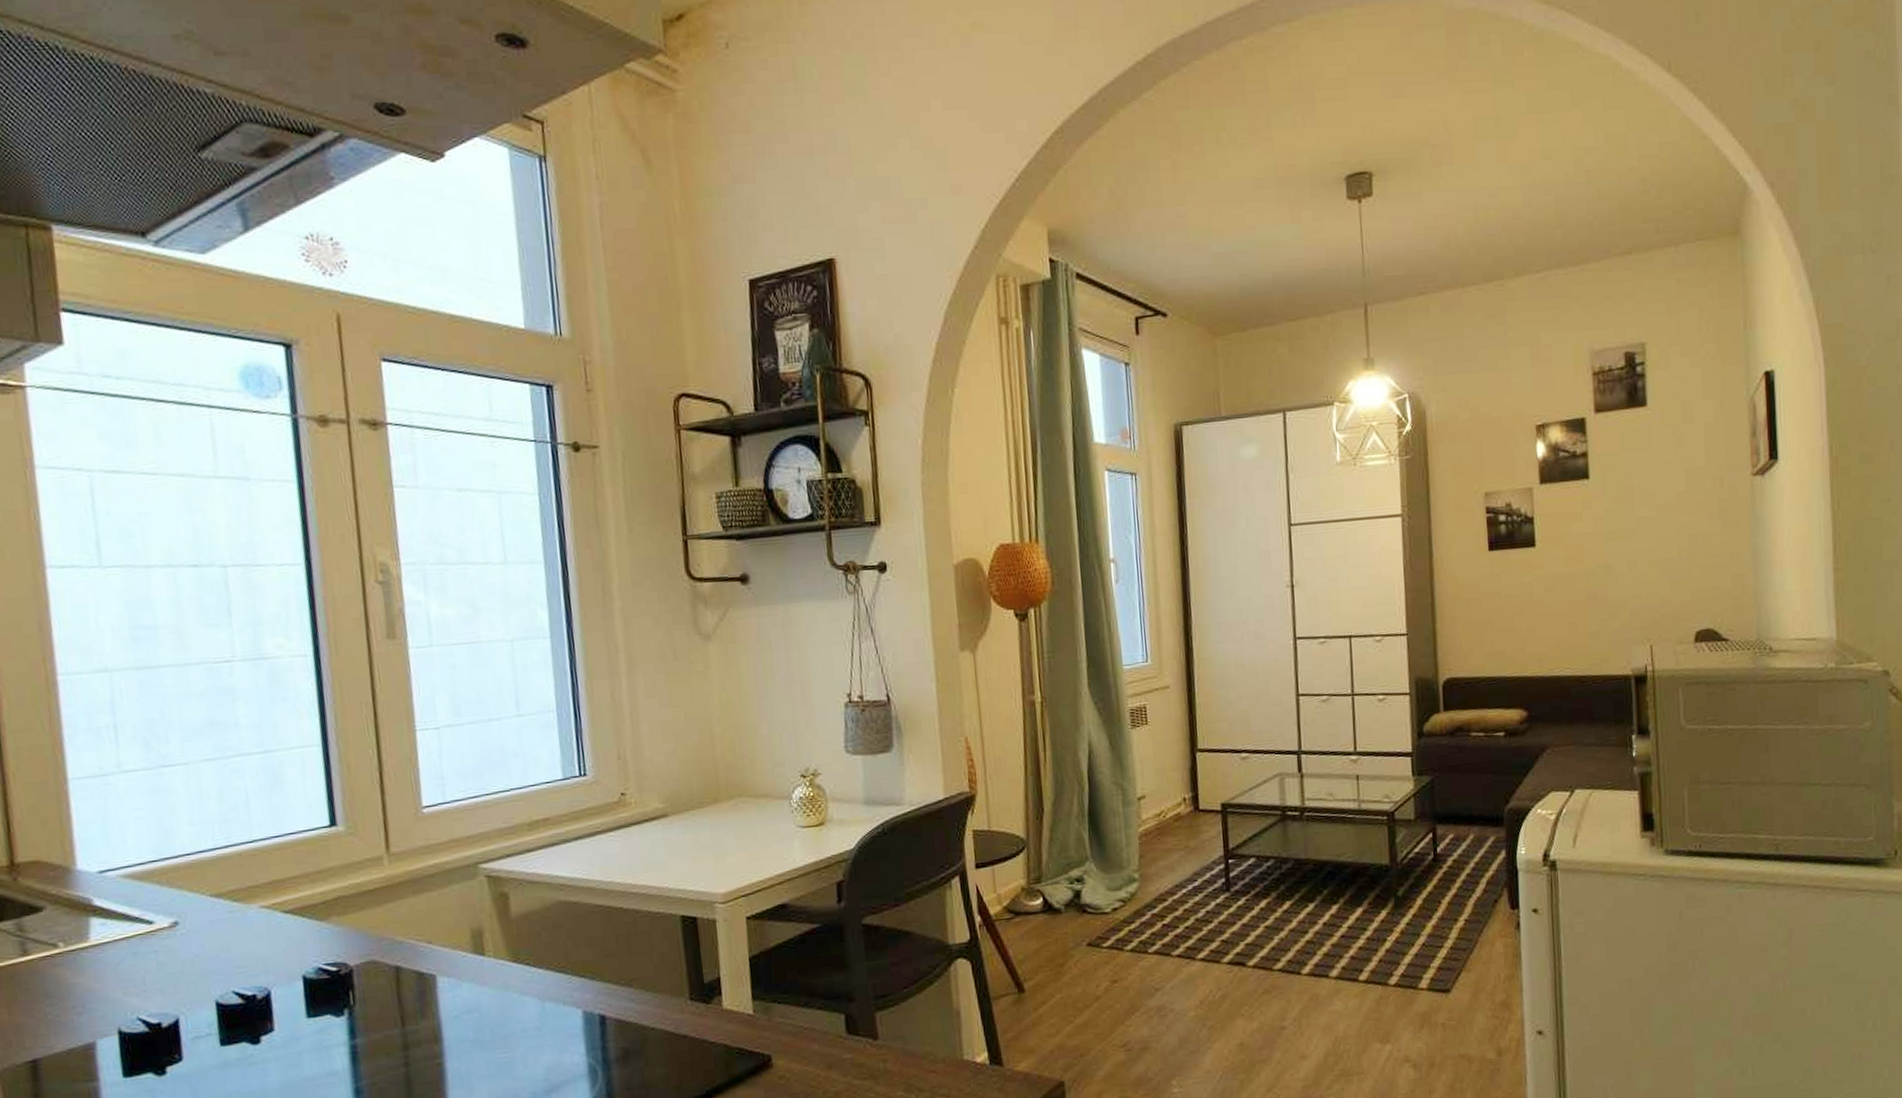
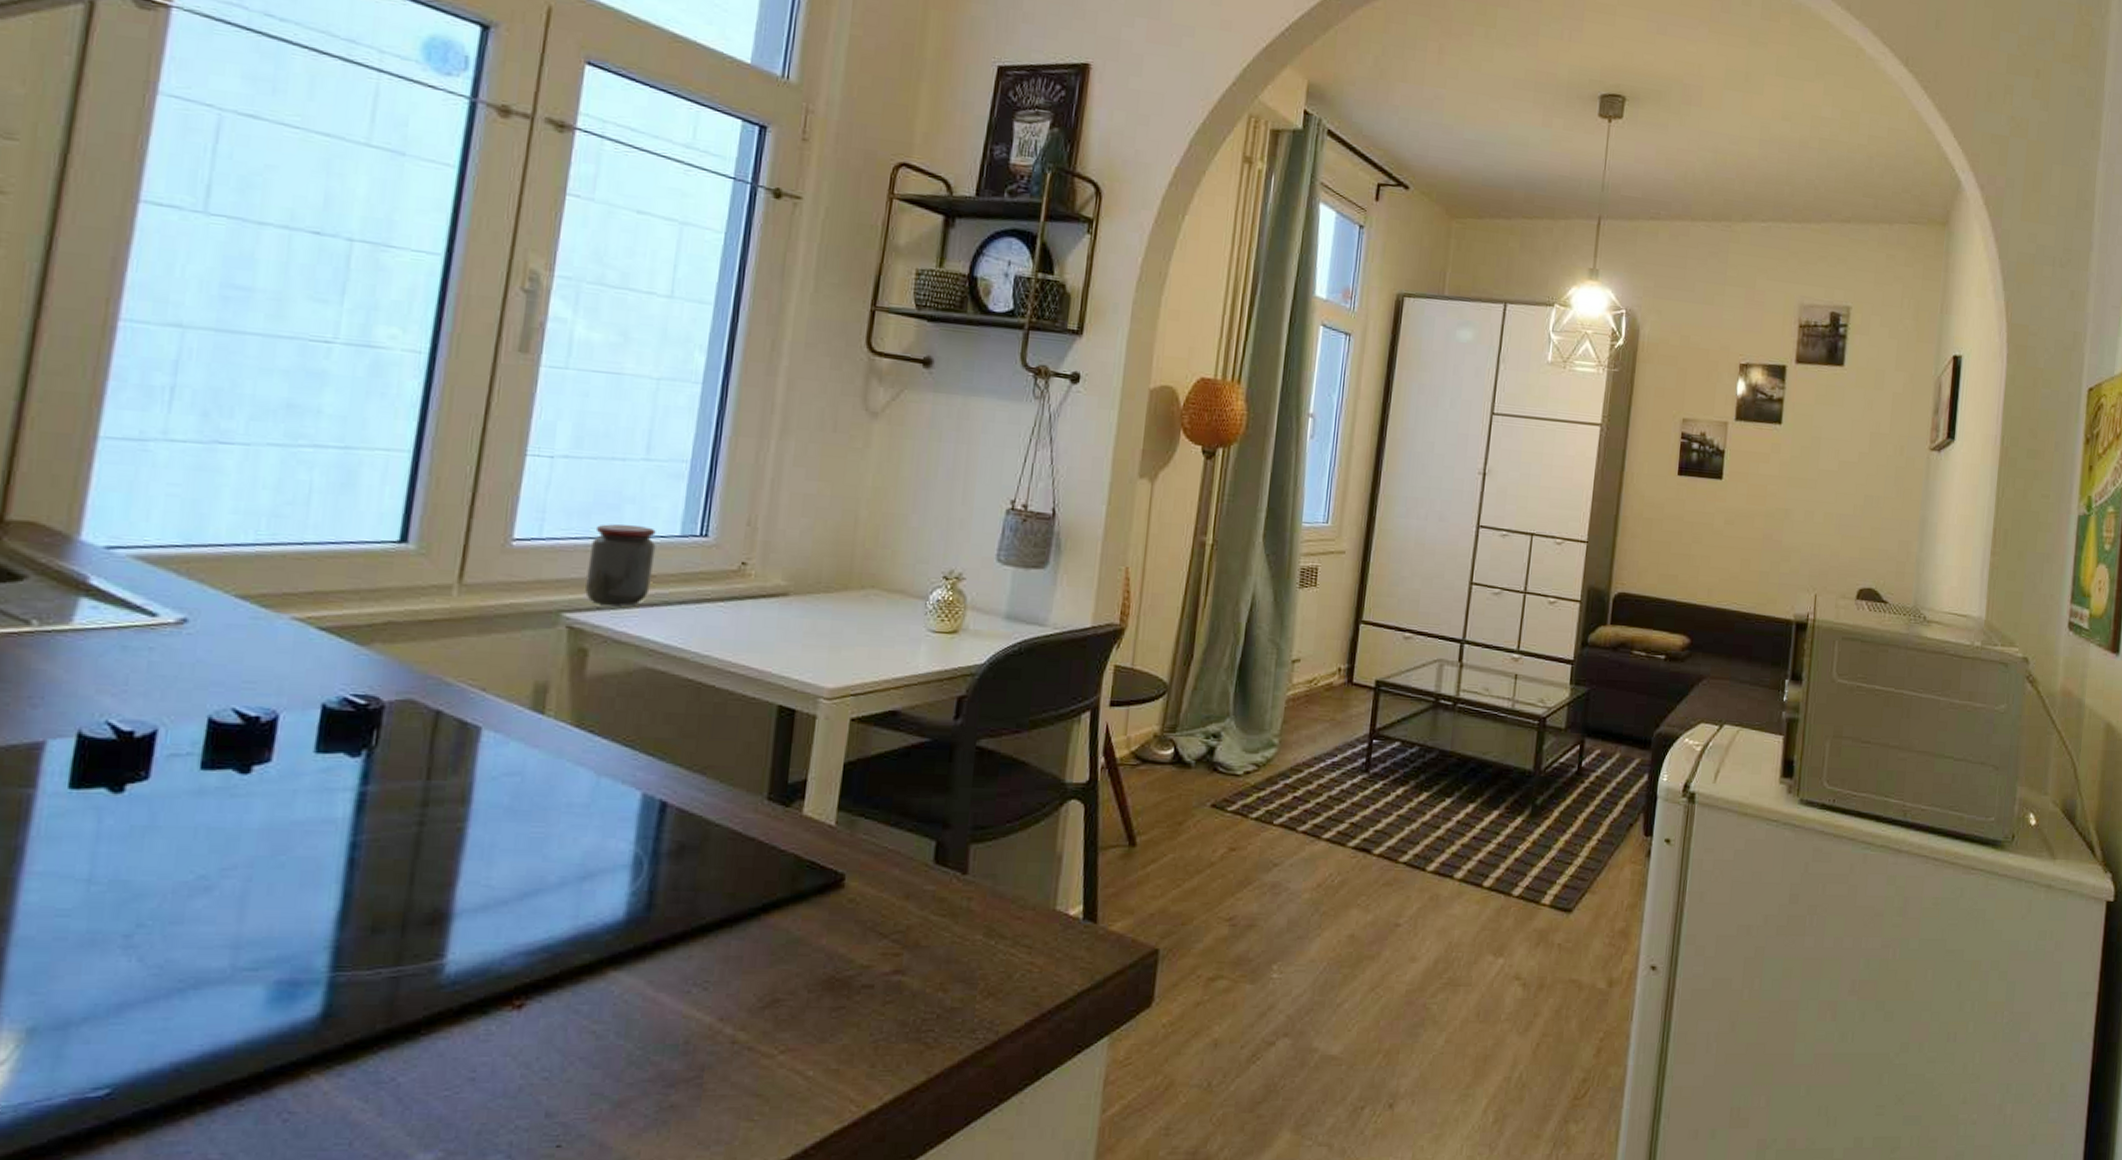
jar: none [488,776,548,852] -> present [584,524,656,606]

